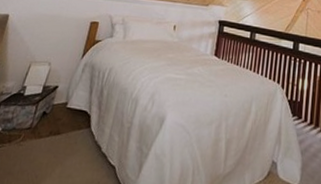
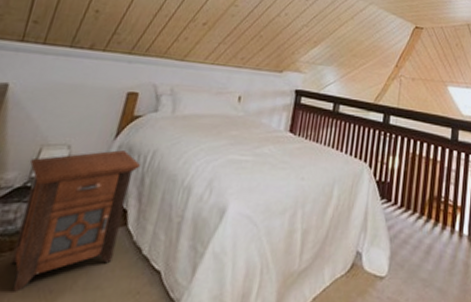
nightstand: none [9,67,101,175] -> present [11,150,141,292]

